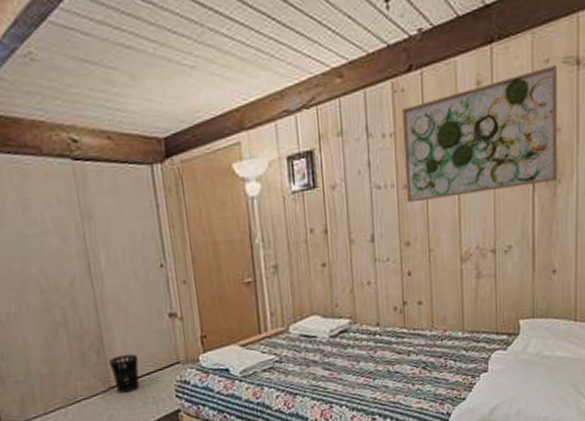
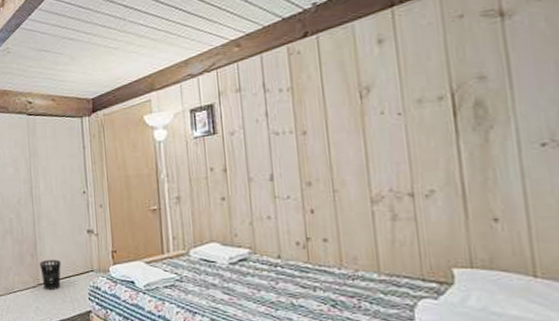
wall art: present [402,65,557,203] -> none [298,19,488,147]

